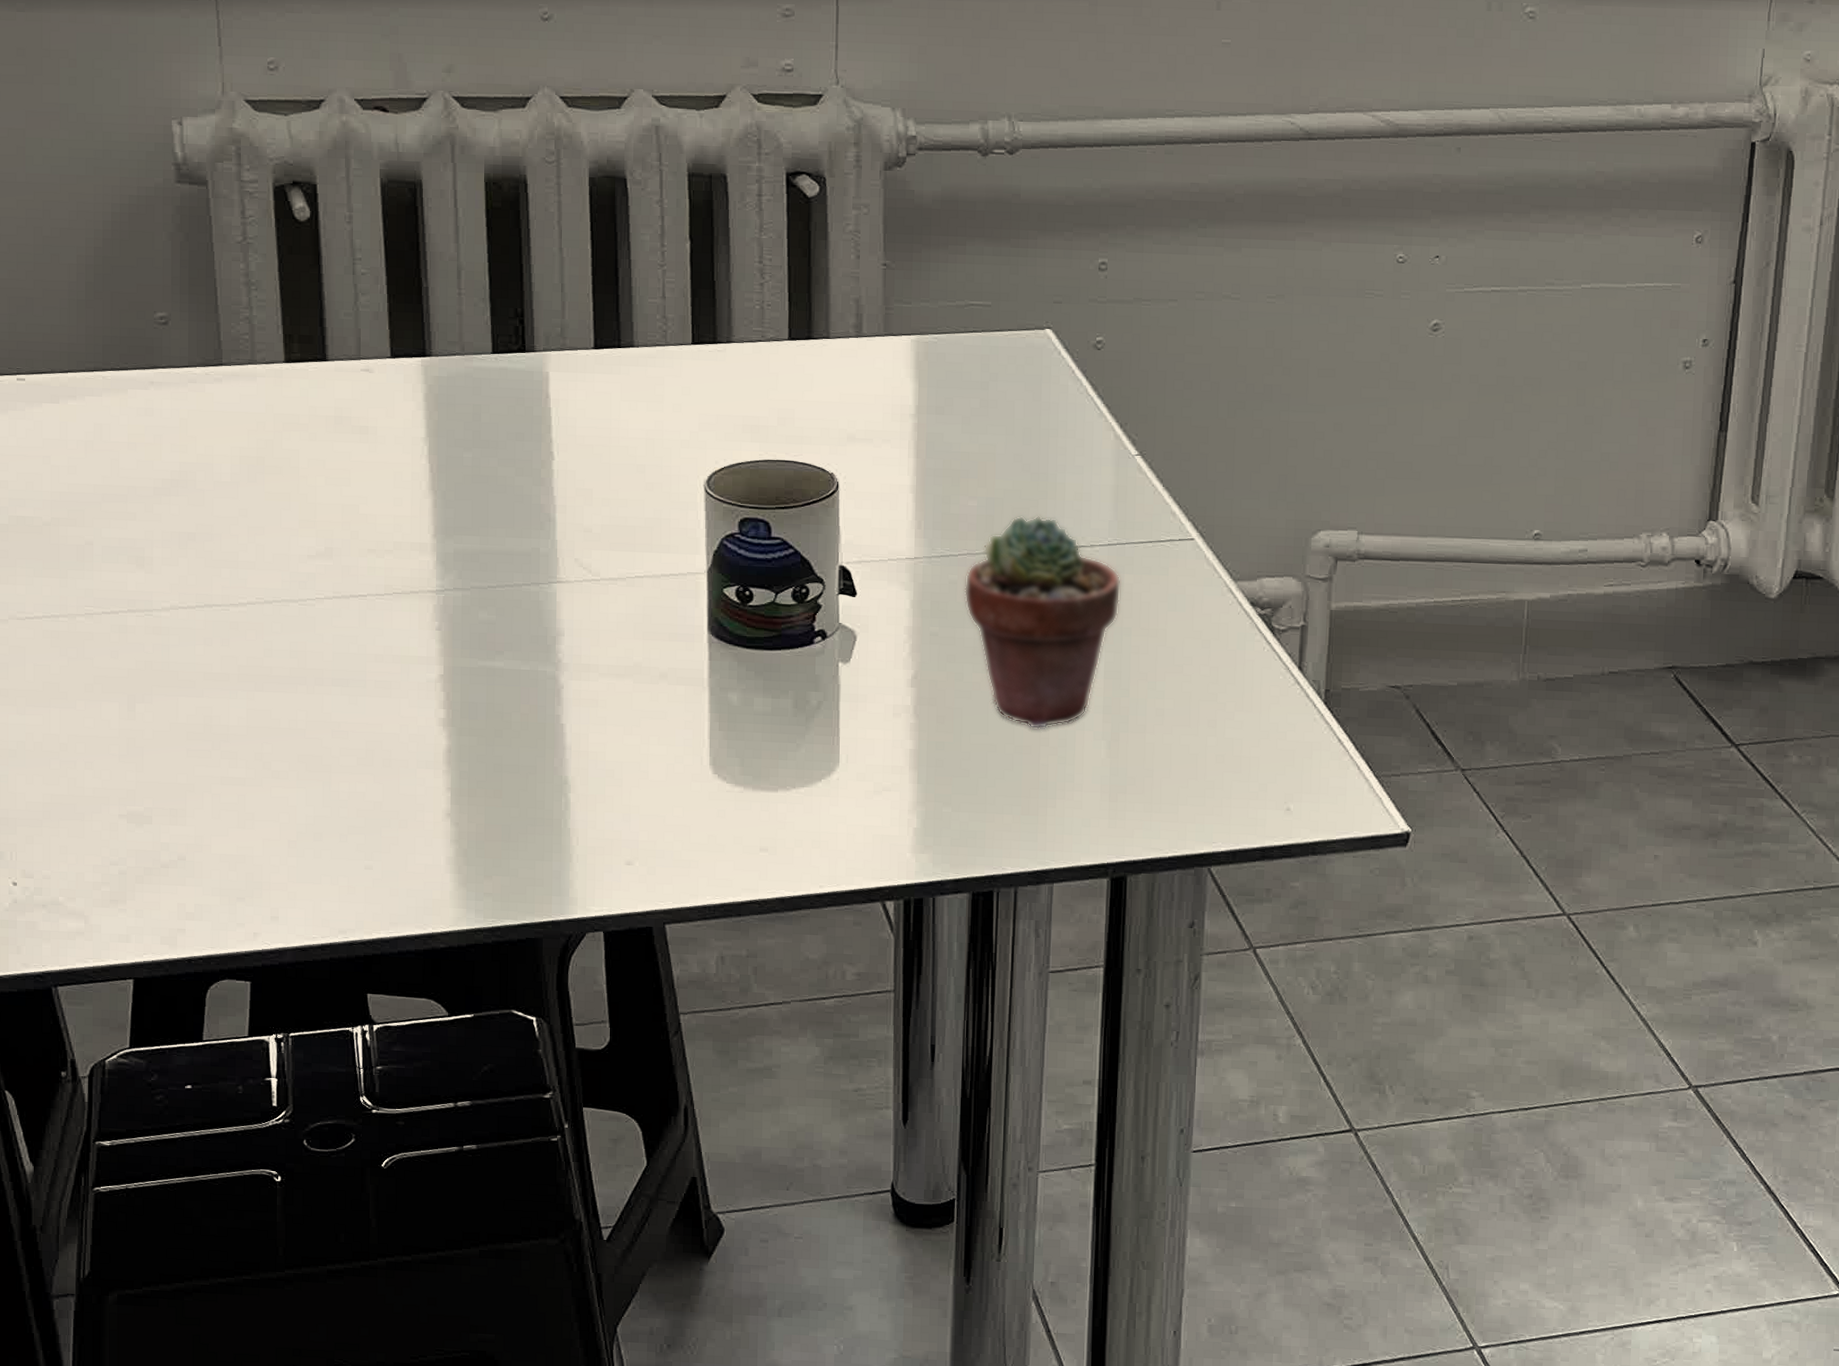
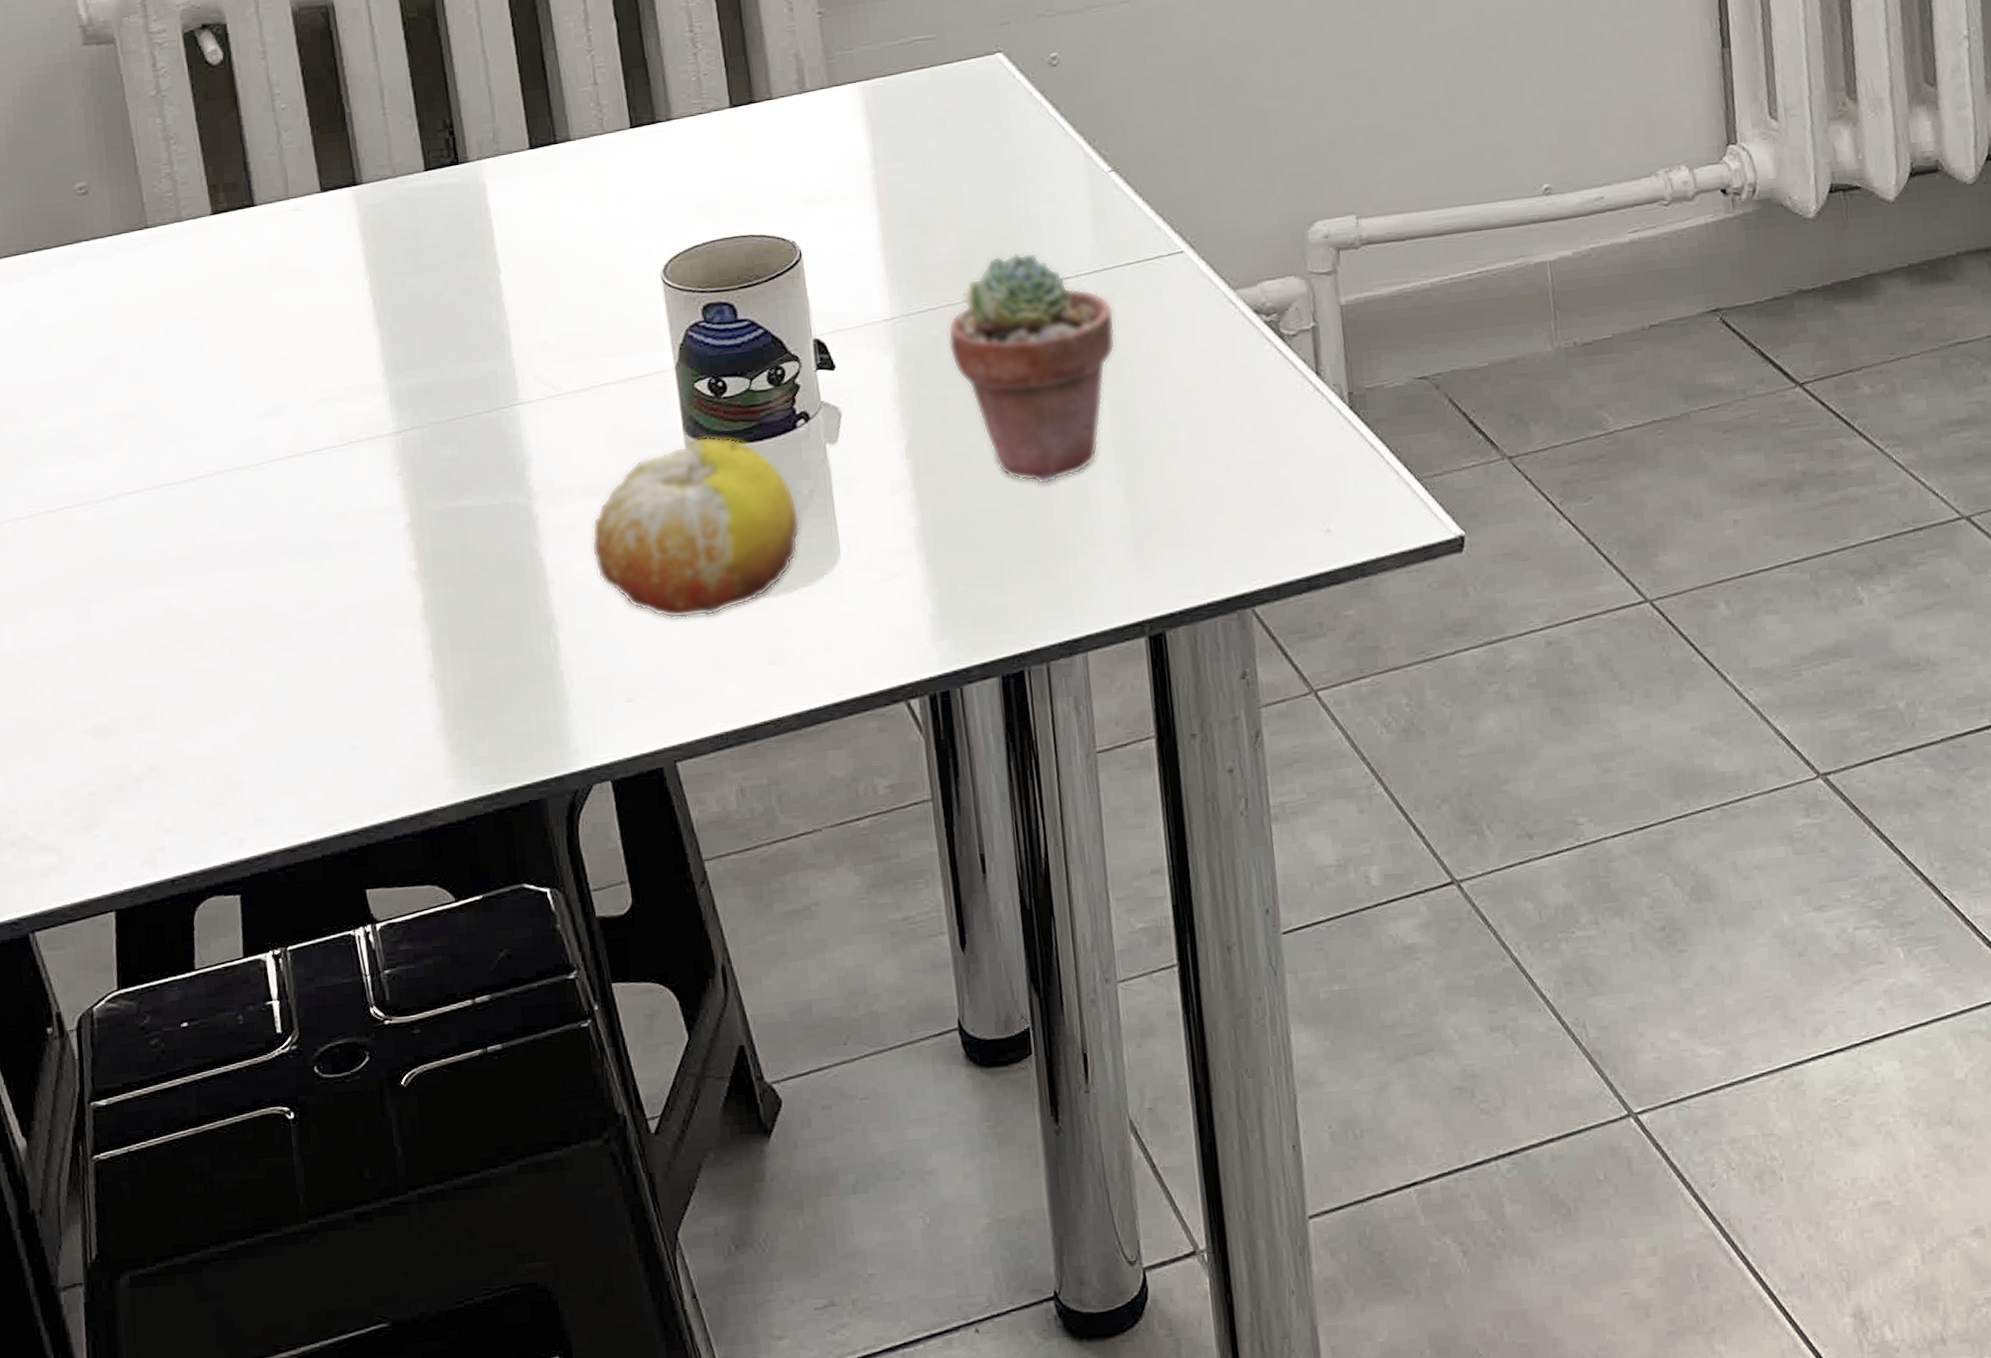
fruit: none [610,638,806,800] -> present [591,436,801,619]

